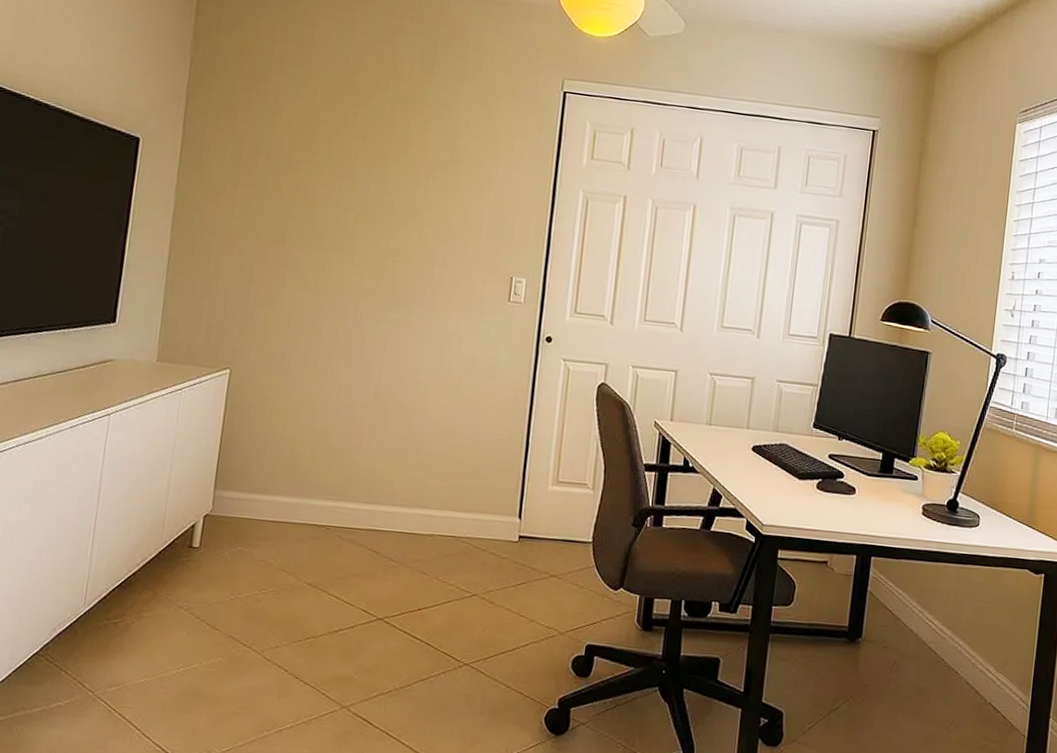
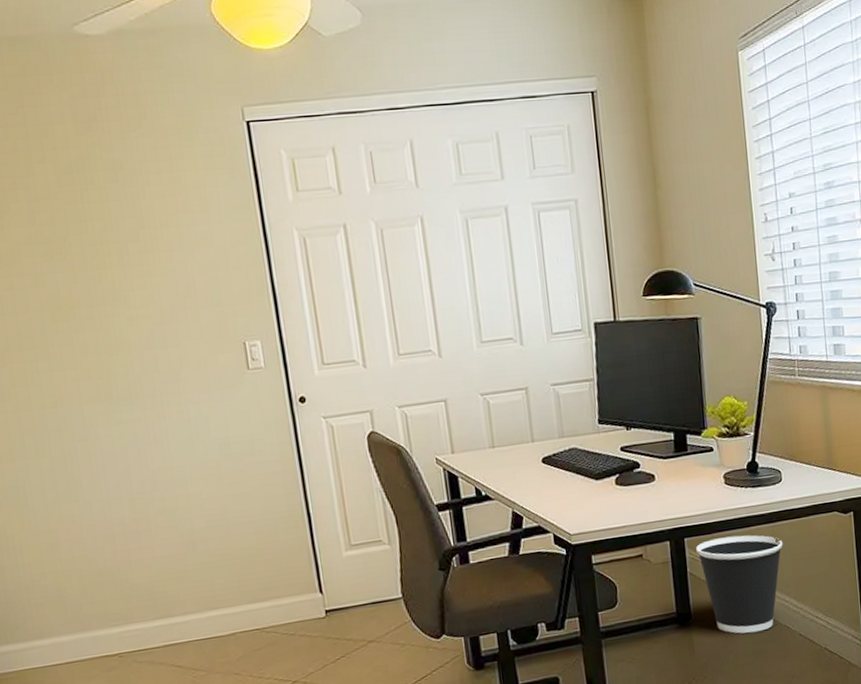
wastebasket: none [881,564,968,669] -> present [696,535,783,634]

